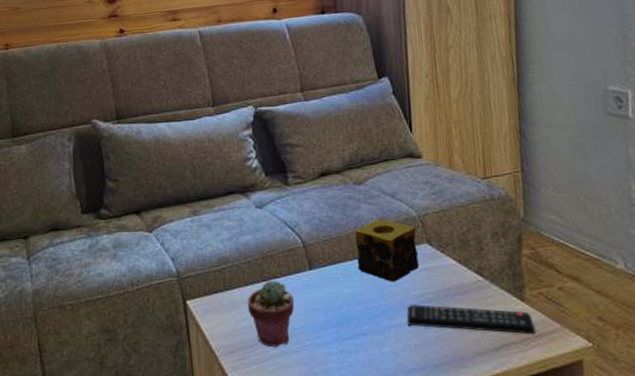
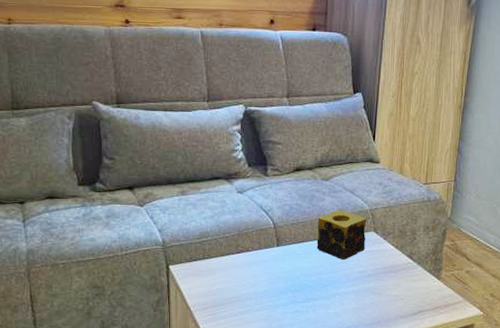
potted succulent: present [247,280,295,348] -> none [222,253,262,306]
remote control: present [406,304,536,335] -> none [349,278,445,305]

